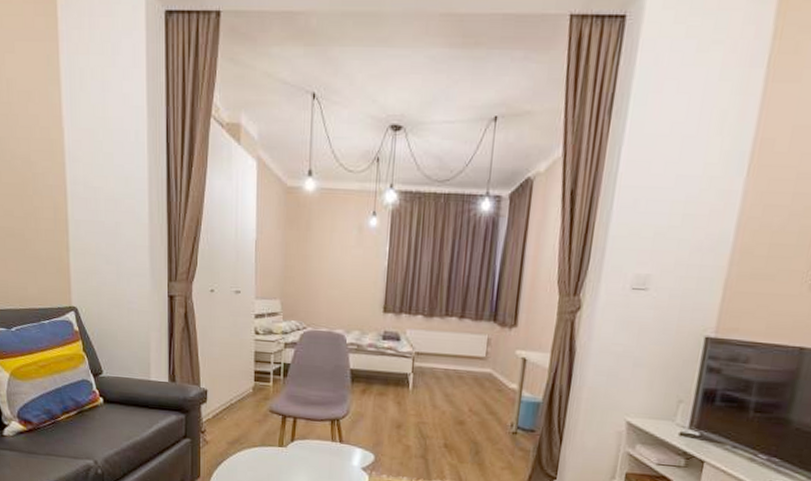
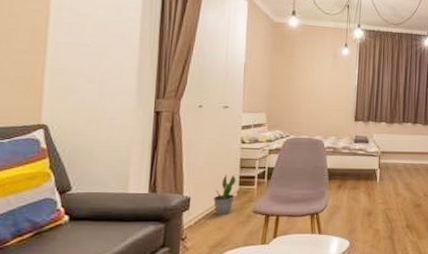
potted plant: none [230,369,251,412] -> present [214,175,236,216]

